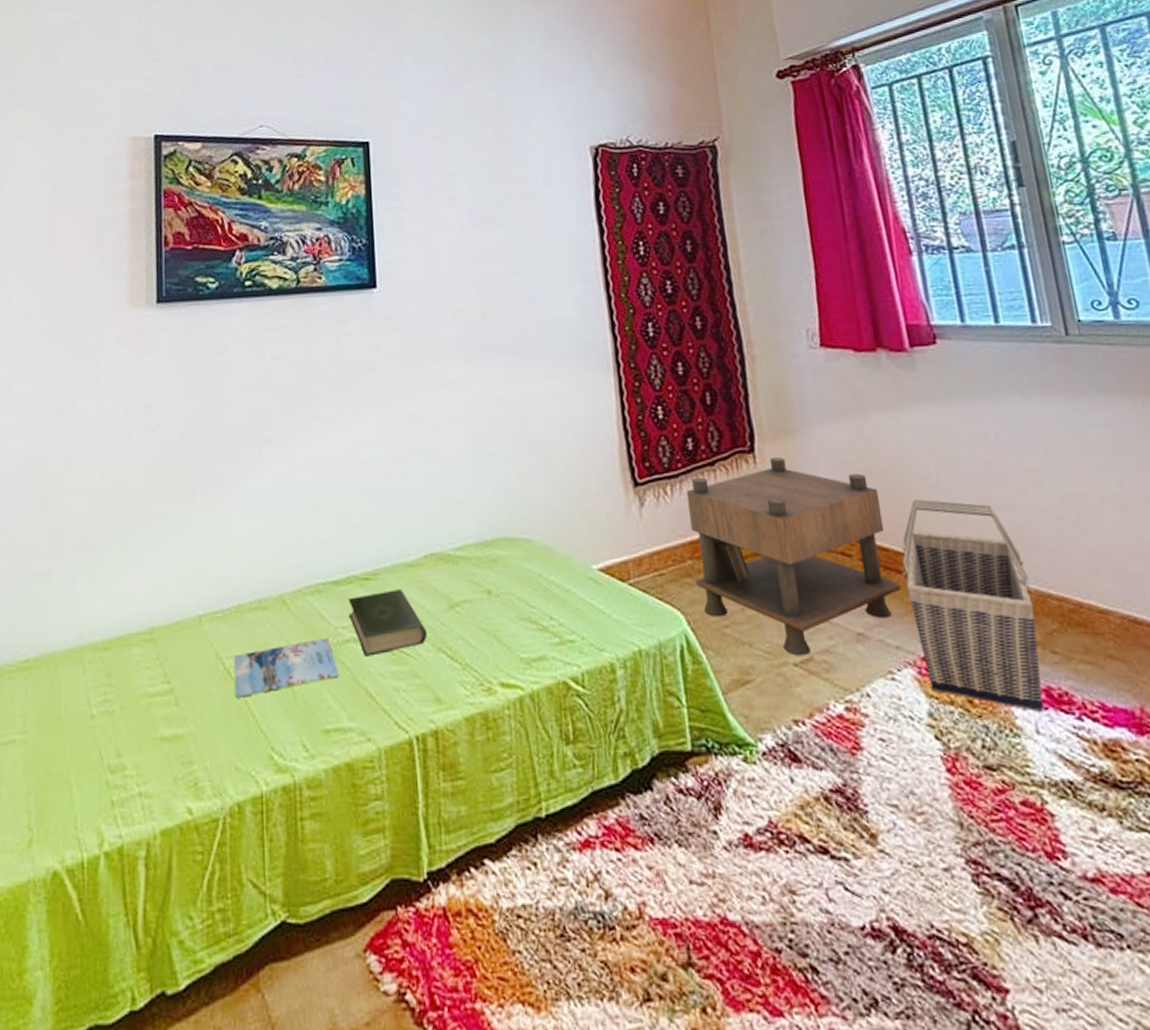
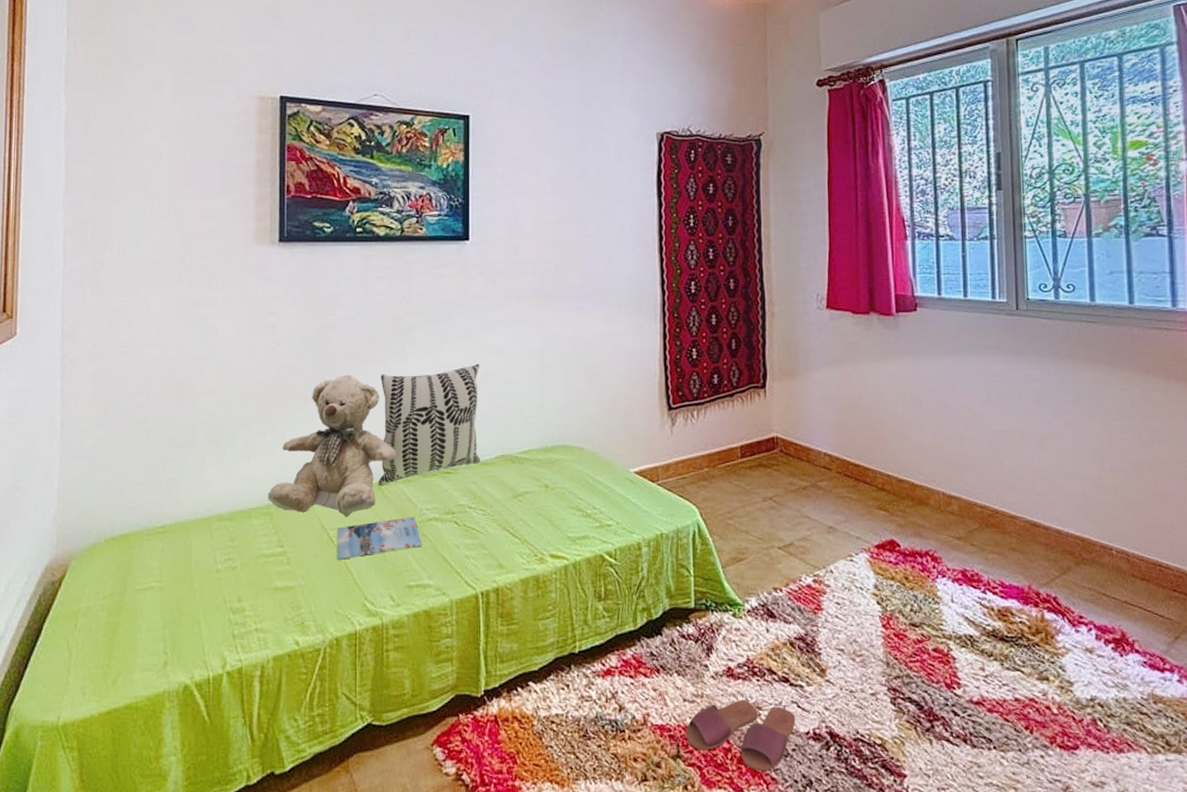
teddy bear: none [150,459,303,642] -> present [267,374,396,517]
pillow: none [280,438,406,598] -> present [378,363,481,485]
book: present [348,589,428,657] -> none [432,482,495,532]
nightstand: present [686,456,902,656] -> none [709,392,866,542]
slippers: none [696,879,845,985] -> present [685,699,796,771]
basket: present [901,499,1043,712] -> none [867,429,964,587]

